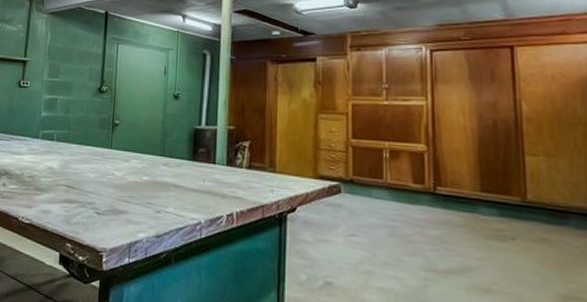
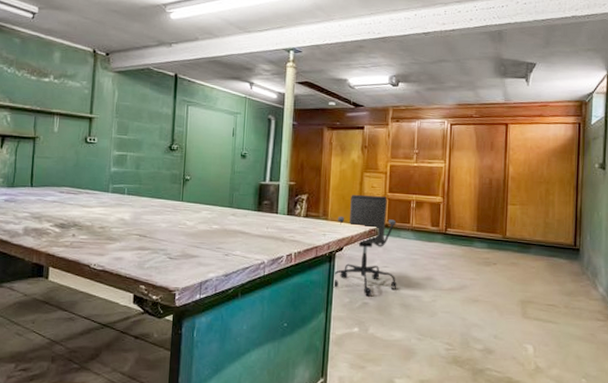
office chair: none [284,142,371,274] -> present [333,195,397,297]

